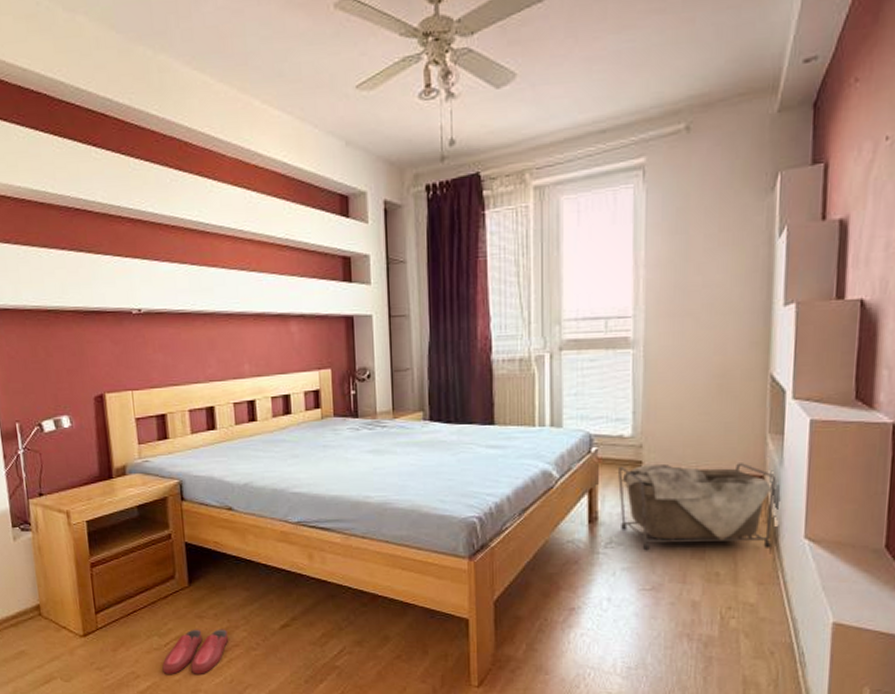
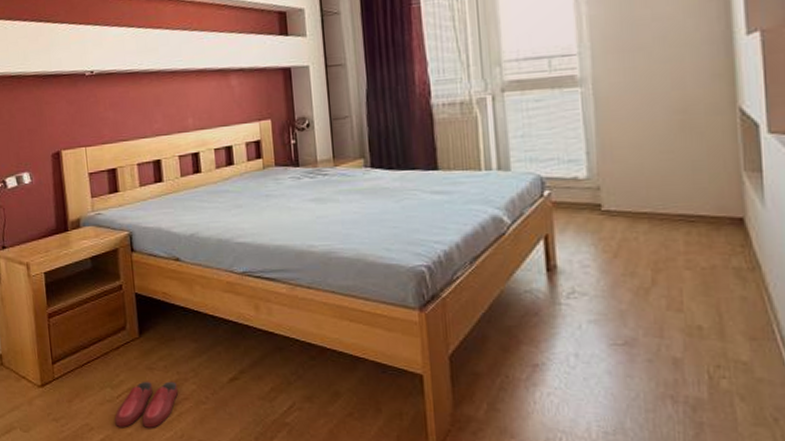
laundry basket: present [618,463,777,551] -> none [575,204,761,302]

